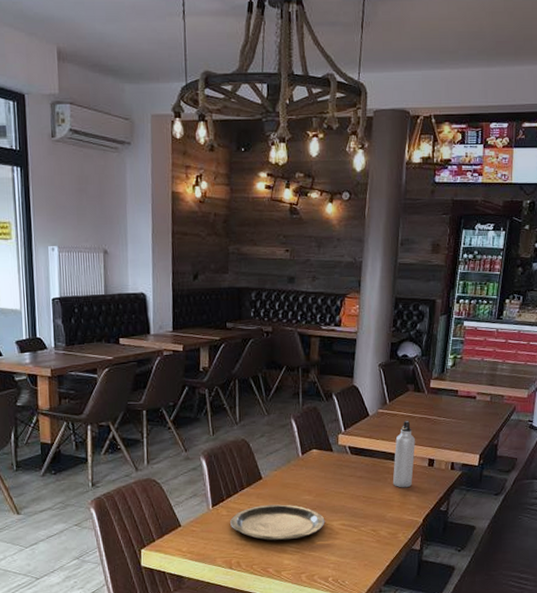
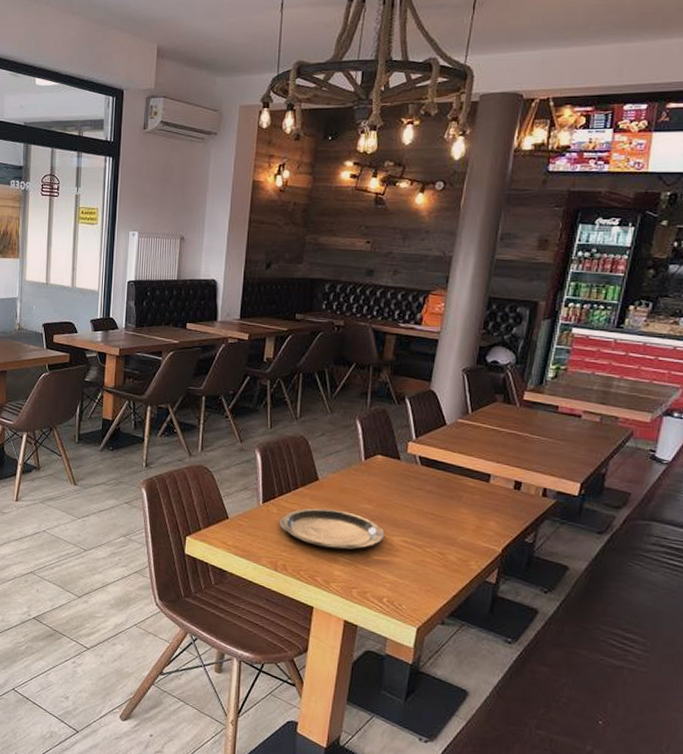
water bottle: present [392,420,415,488] -> none [468,434,500,511]

